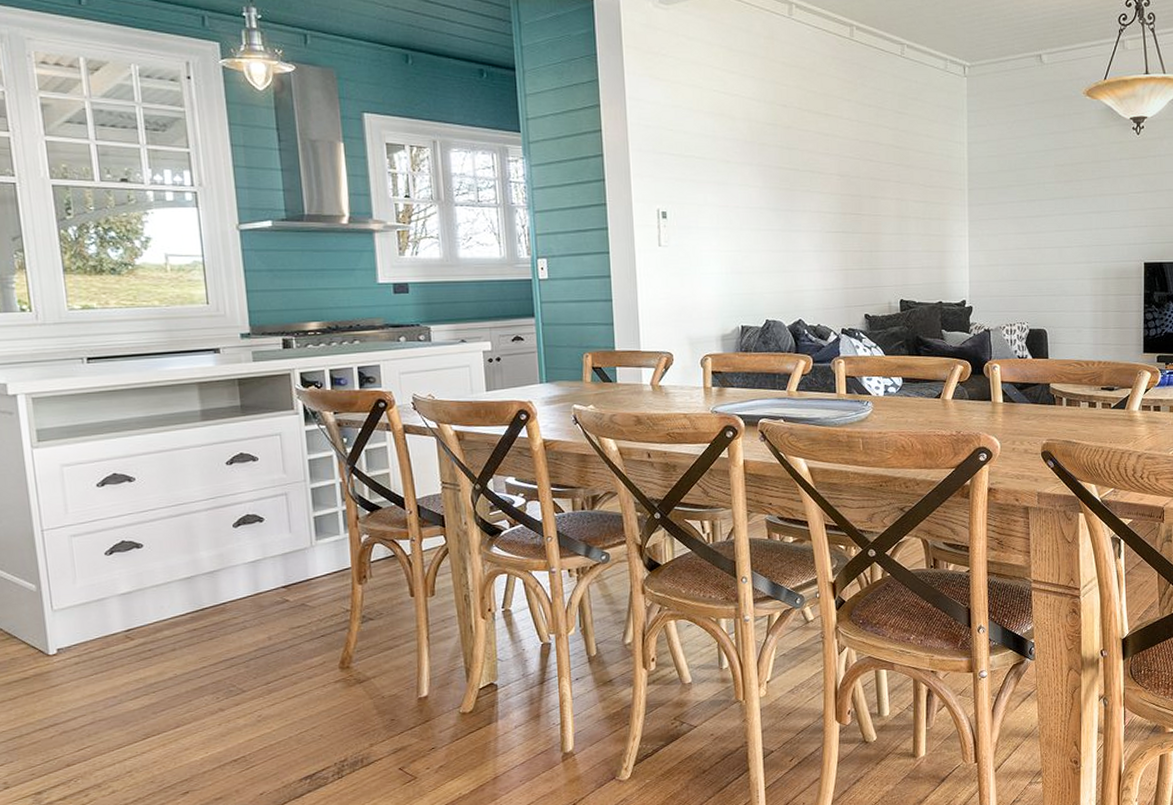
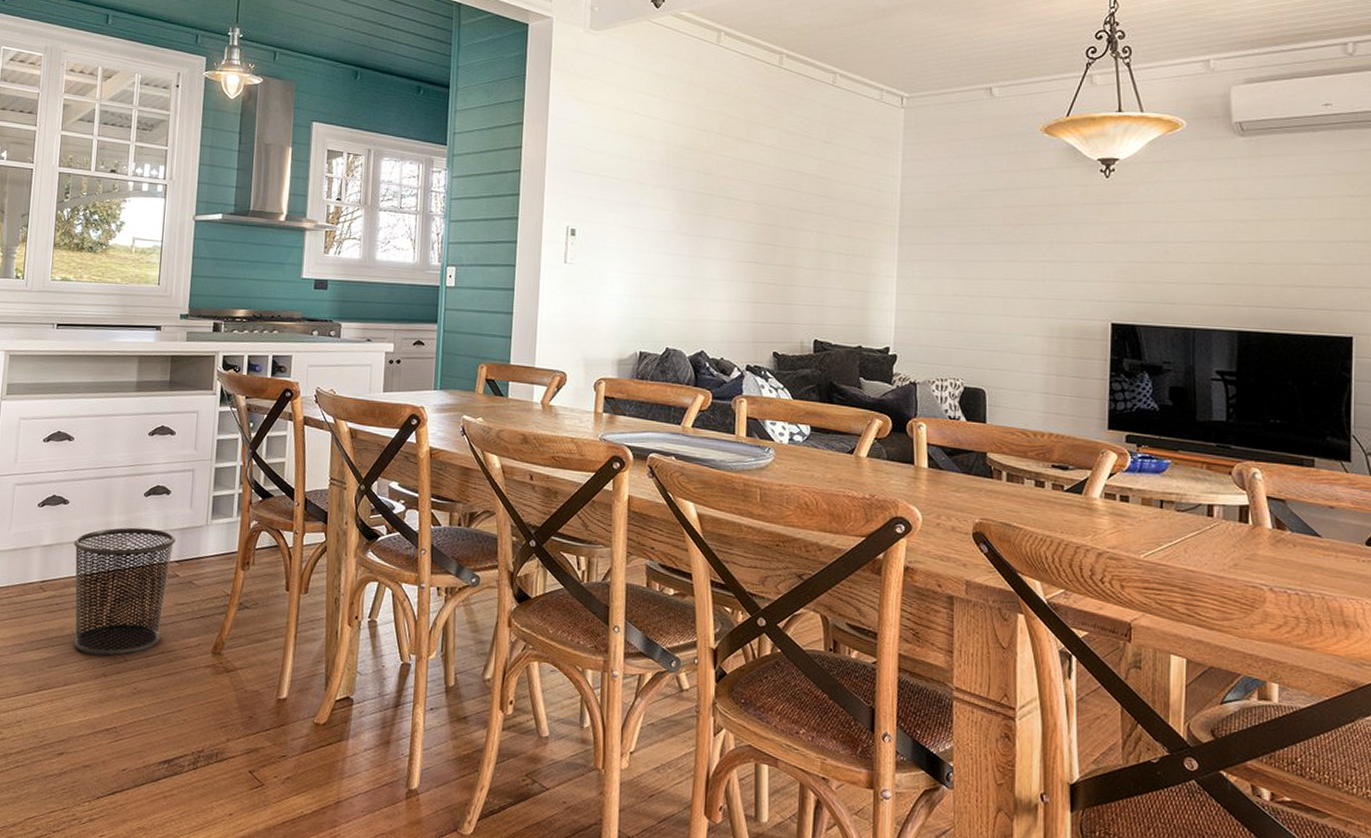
waste bin: none [157,558,280,693] -> present [73,527,176,656]

